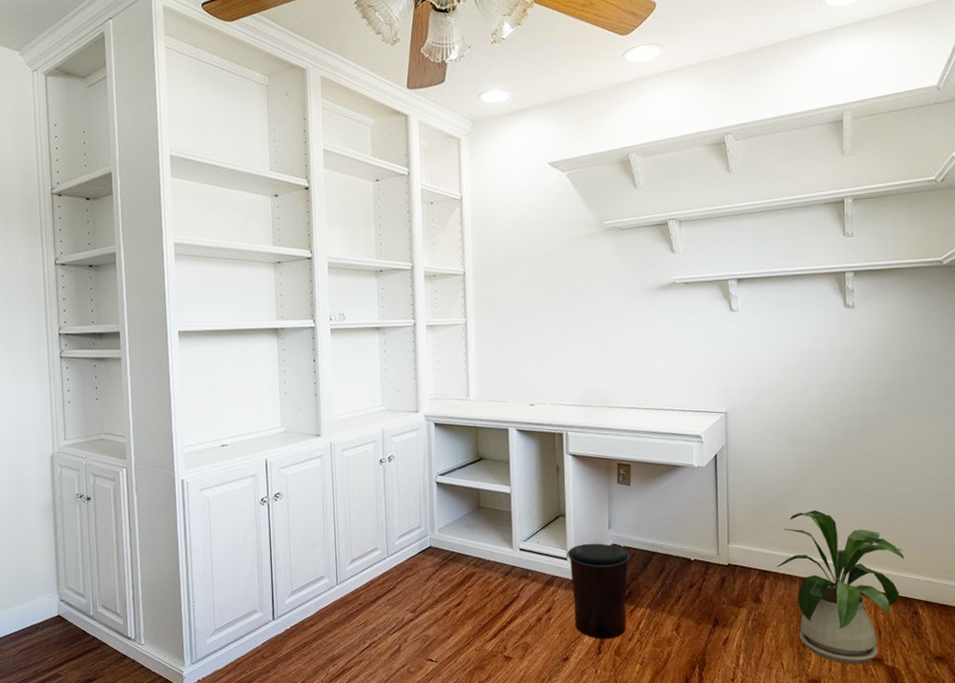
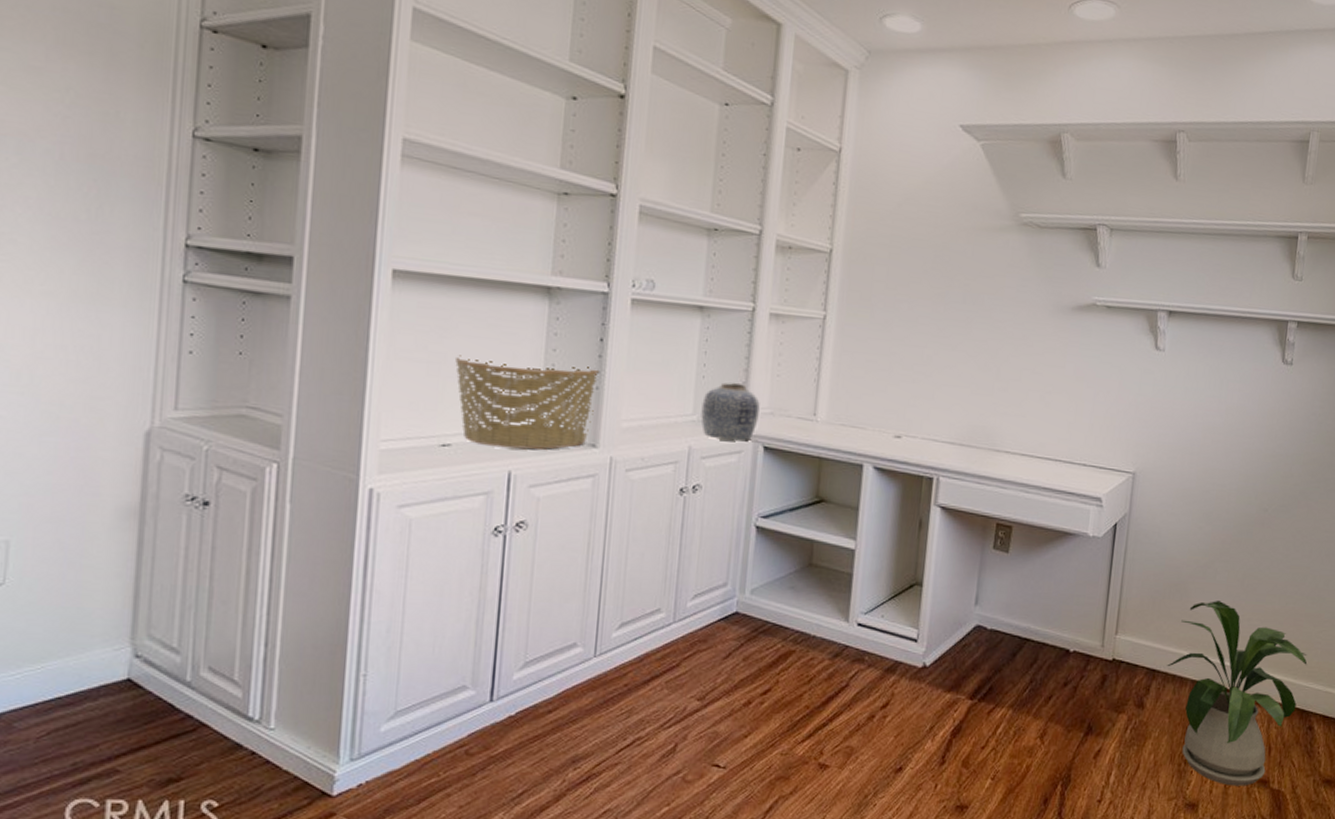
basket: none [223,380,315,444] -> present [455,355,599,450]
decorative jar: none [387,378,428,422] -> present [700,382,760,441]
waste bin: present [568,543,630,639] -> none [916,622,997,746]

